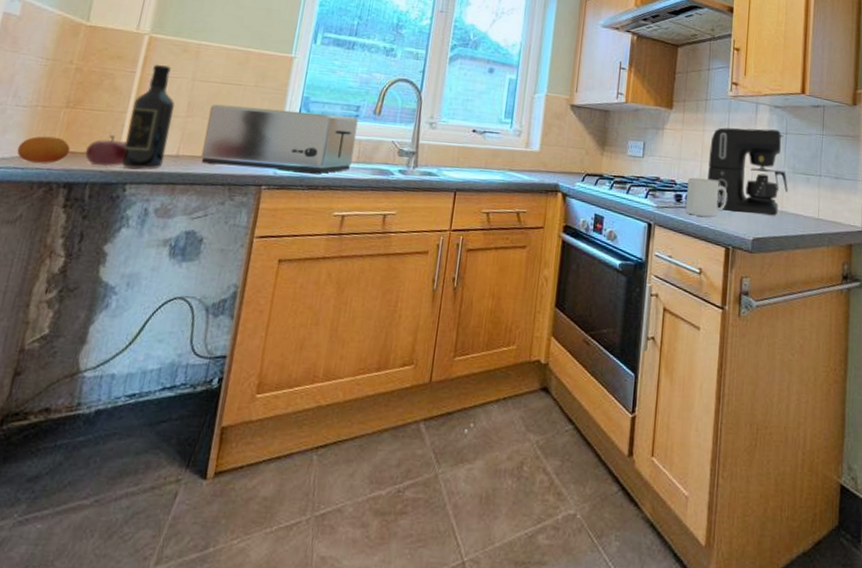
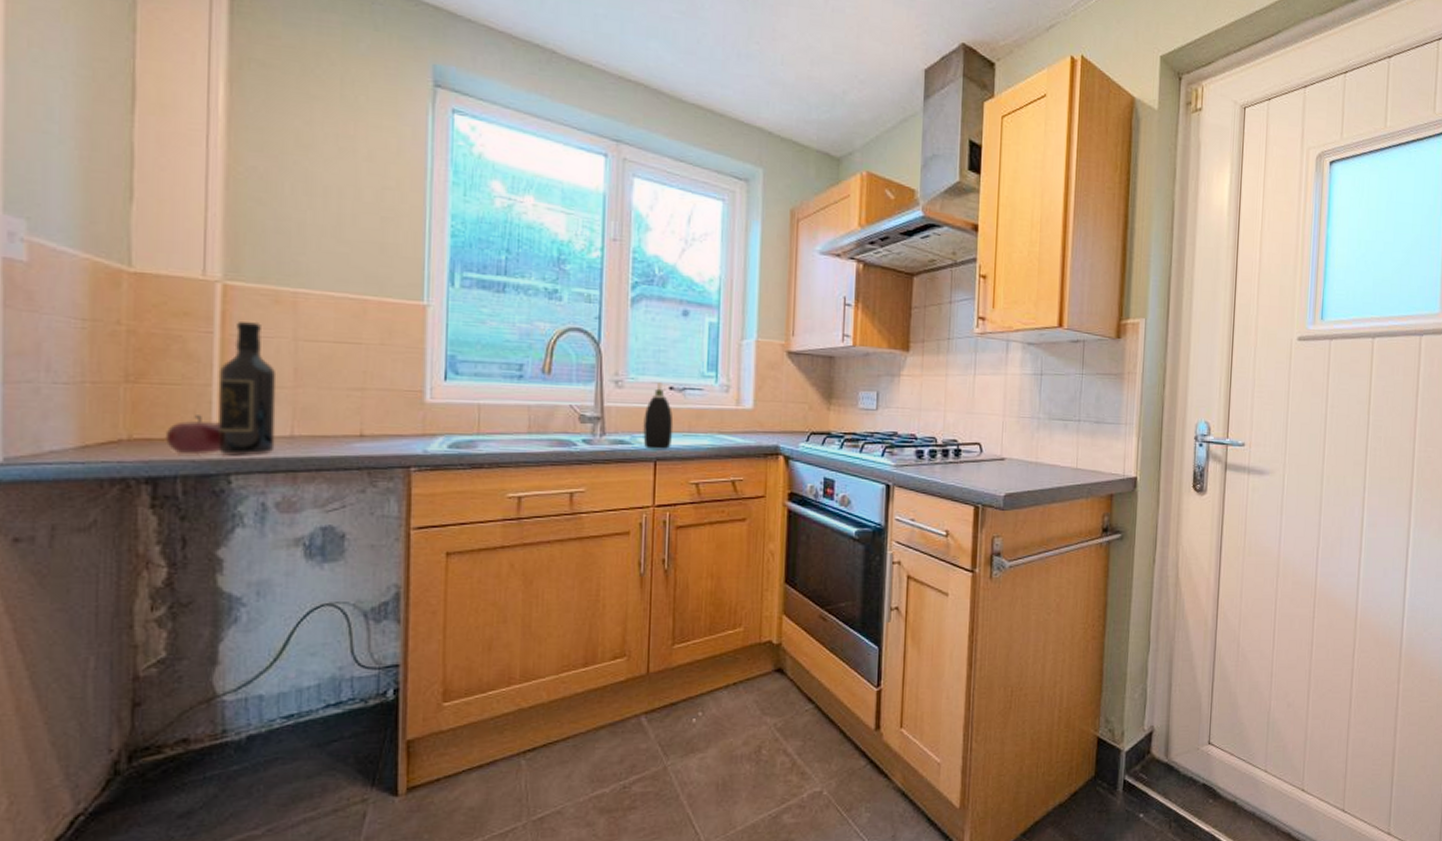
fruit: present [16,136,70,164] -> none [69,420,143,455]
toaster: present [201,104,359,174] -> none [323,369,523,450]
soap dispenser: none [447,125,474,183] -> present [643,382,674,450]
mug: present [685,177,727,217] -> none [927,430,975,473]
coffee maker: present [708,127,788,216] -> none [953,370,1043,468]

